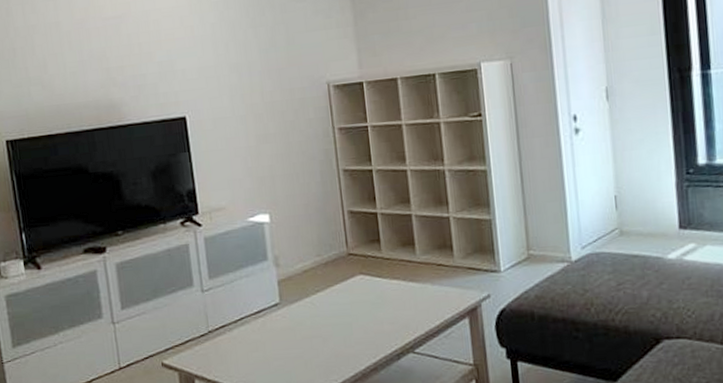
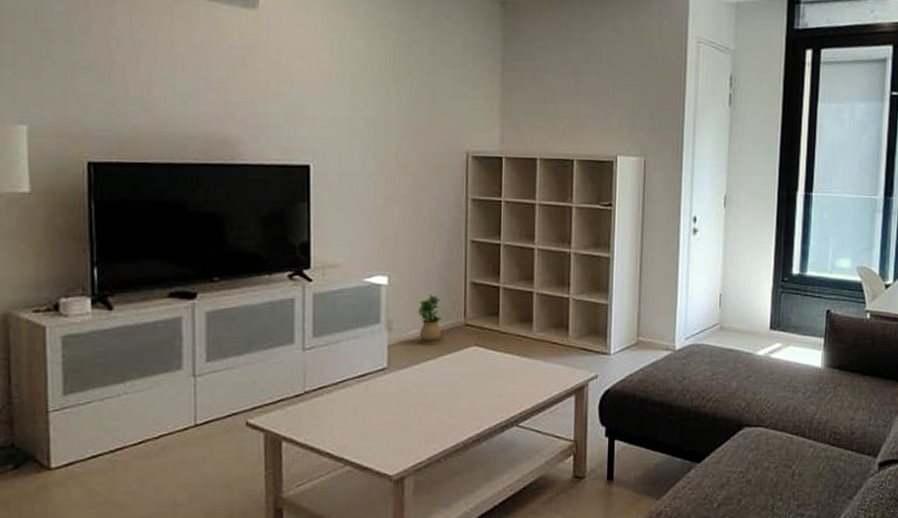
potted plant: none [300,226,327,278] -> present [417,294,442,345]

